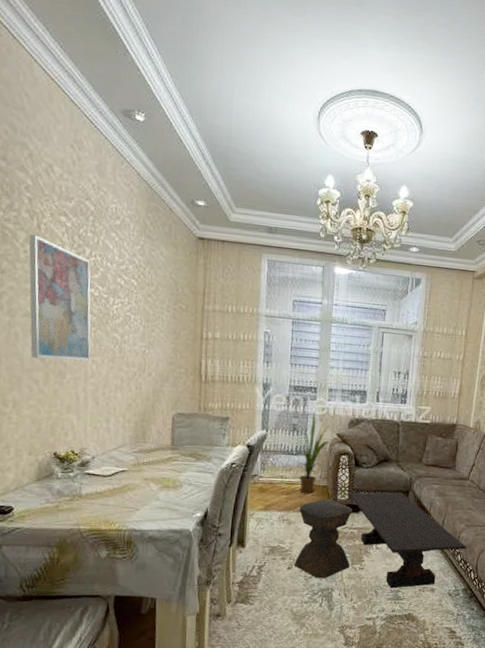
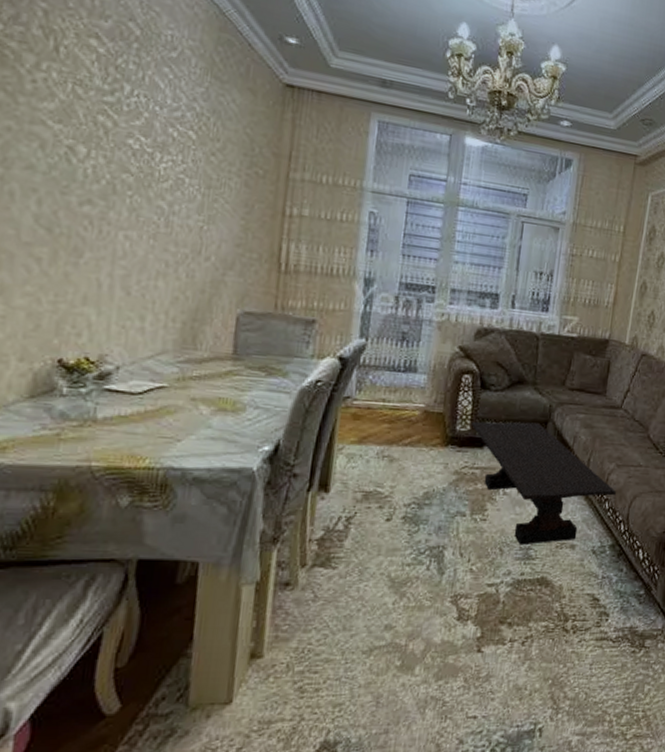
wall art: present [28,234,91,362] -> none [32,58,130,237]
house plant: present [290,415,330,494] -> none [398,321,449,422]
stool: present [294,499,352,579] -> none [394,430,475,533]

